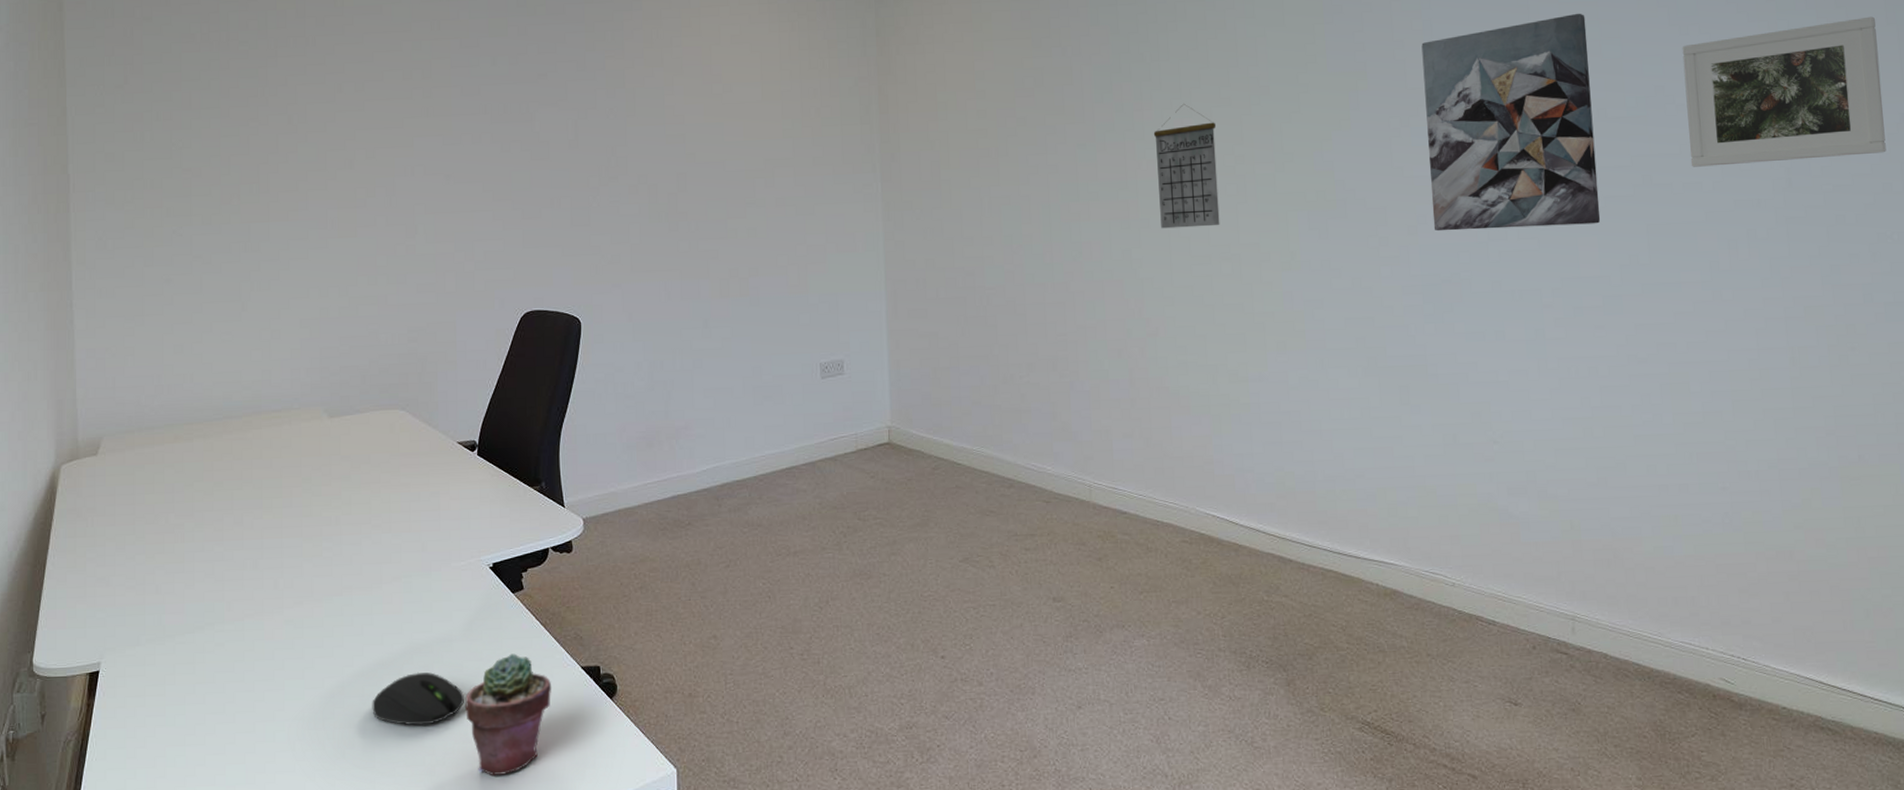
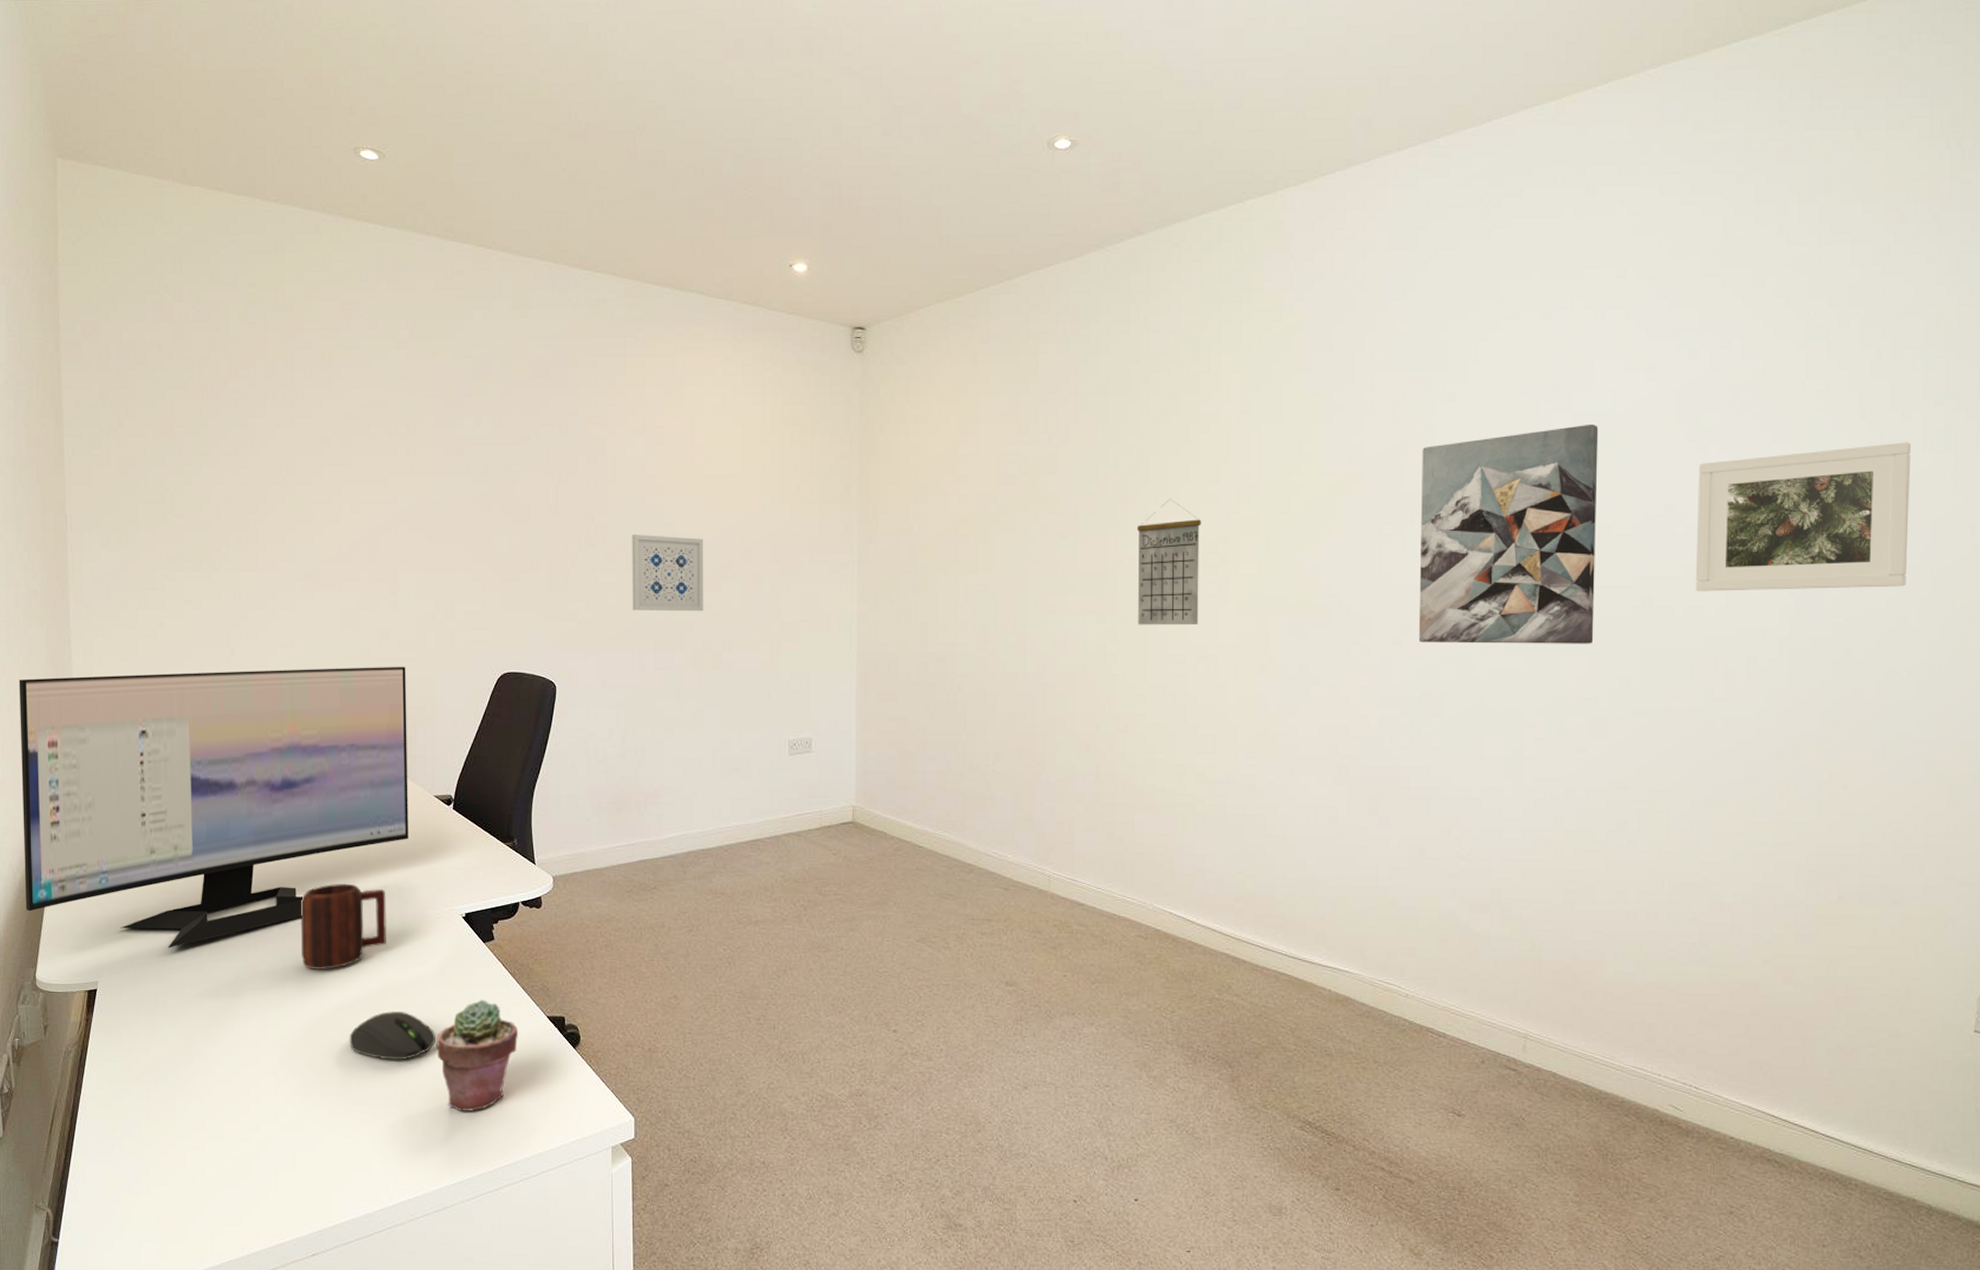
computer monitor: none [17,310,431,622] -> present [18,666,408,948]
mug: none [318,539,411,634] -> present [300,883,387,971]
wall art: none [653,165,729,241] -> present [632,535,704,612]

